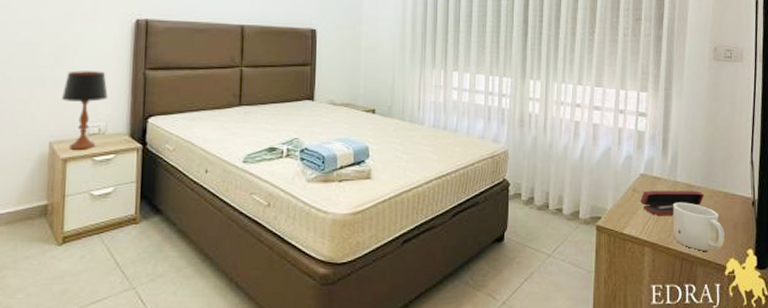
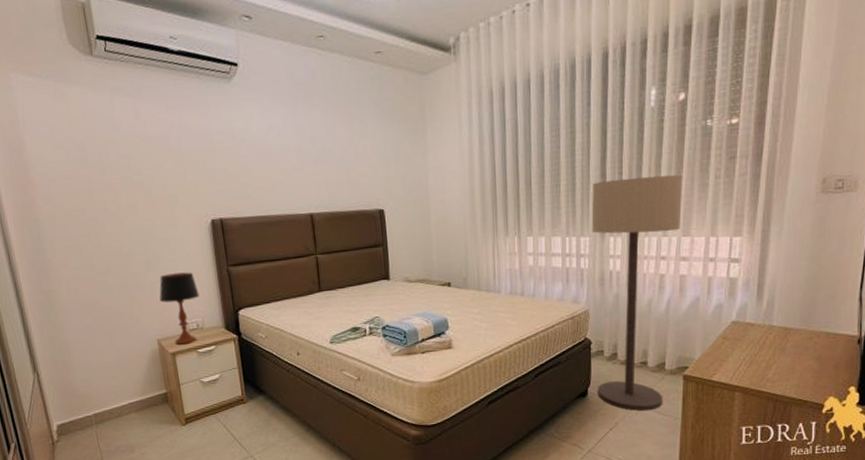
floor lamp: none [513,26,596,262] -> present [591,175,683,411]
jewelry box: present [640,190,704,216] -> none [731,333,803,361]
mug: present [672,202,726,252] -> none [766,345,825,393]

